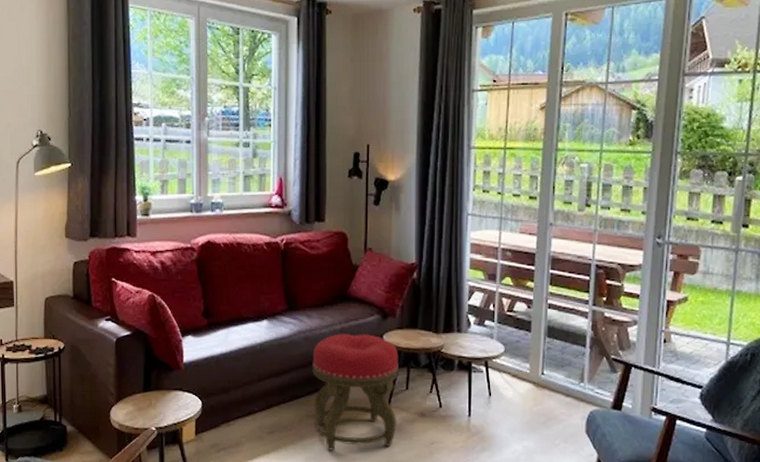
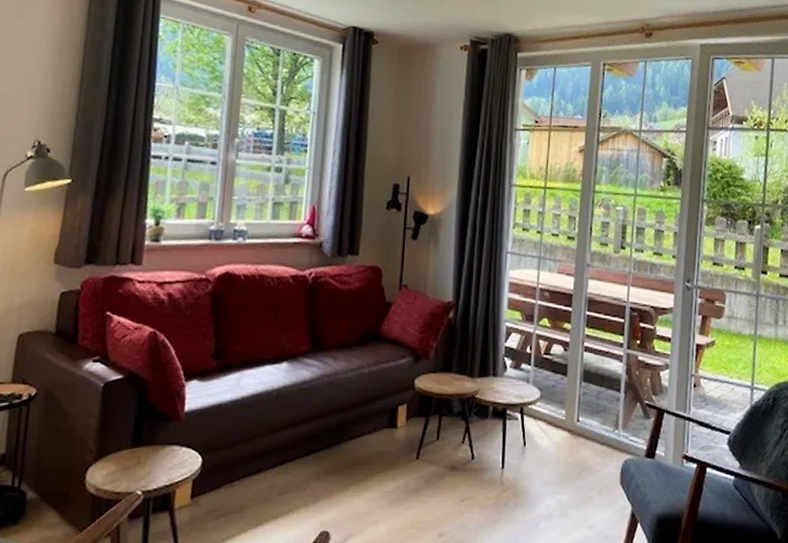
stool: present [312,334,399,451] -> none [333,378,430,513]

